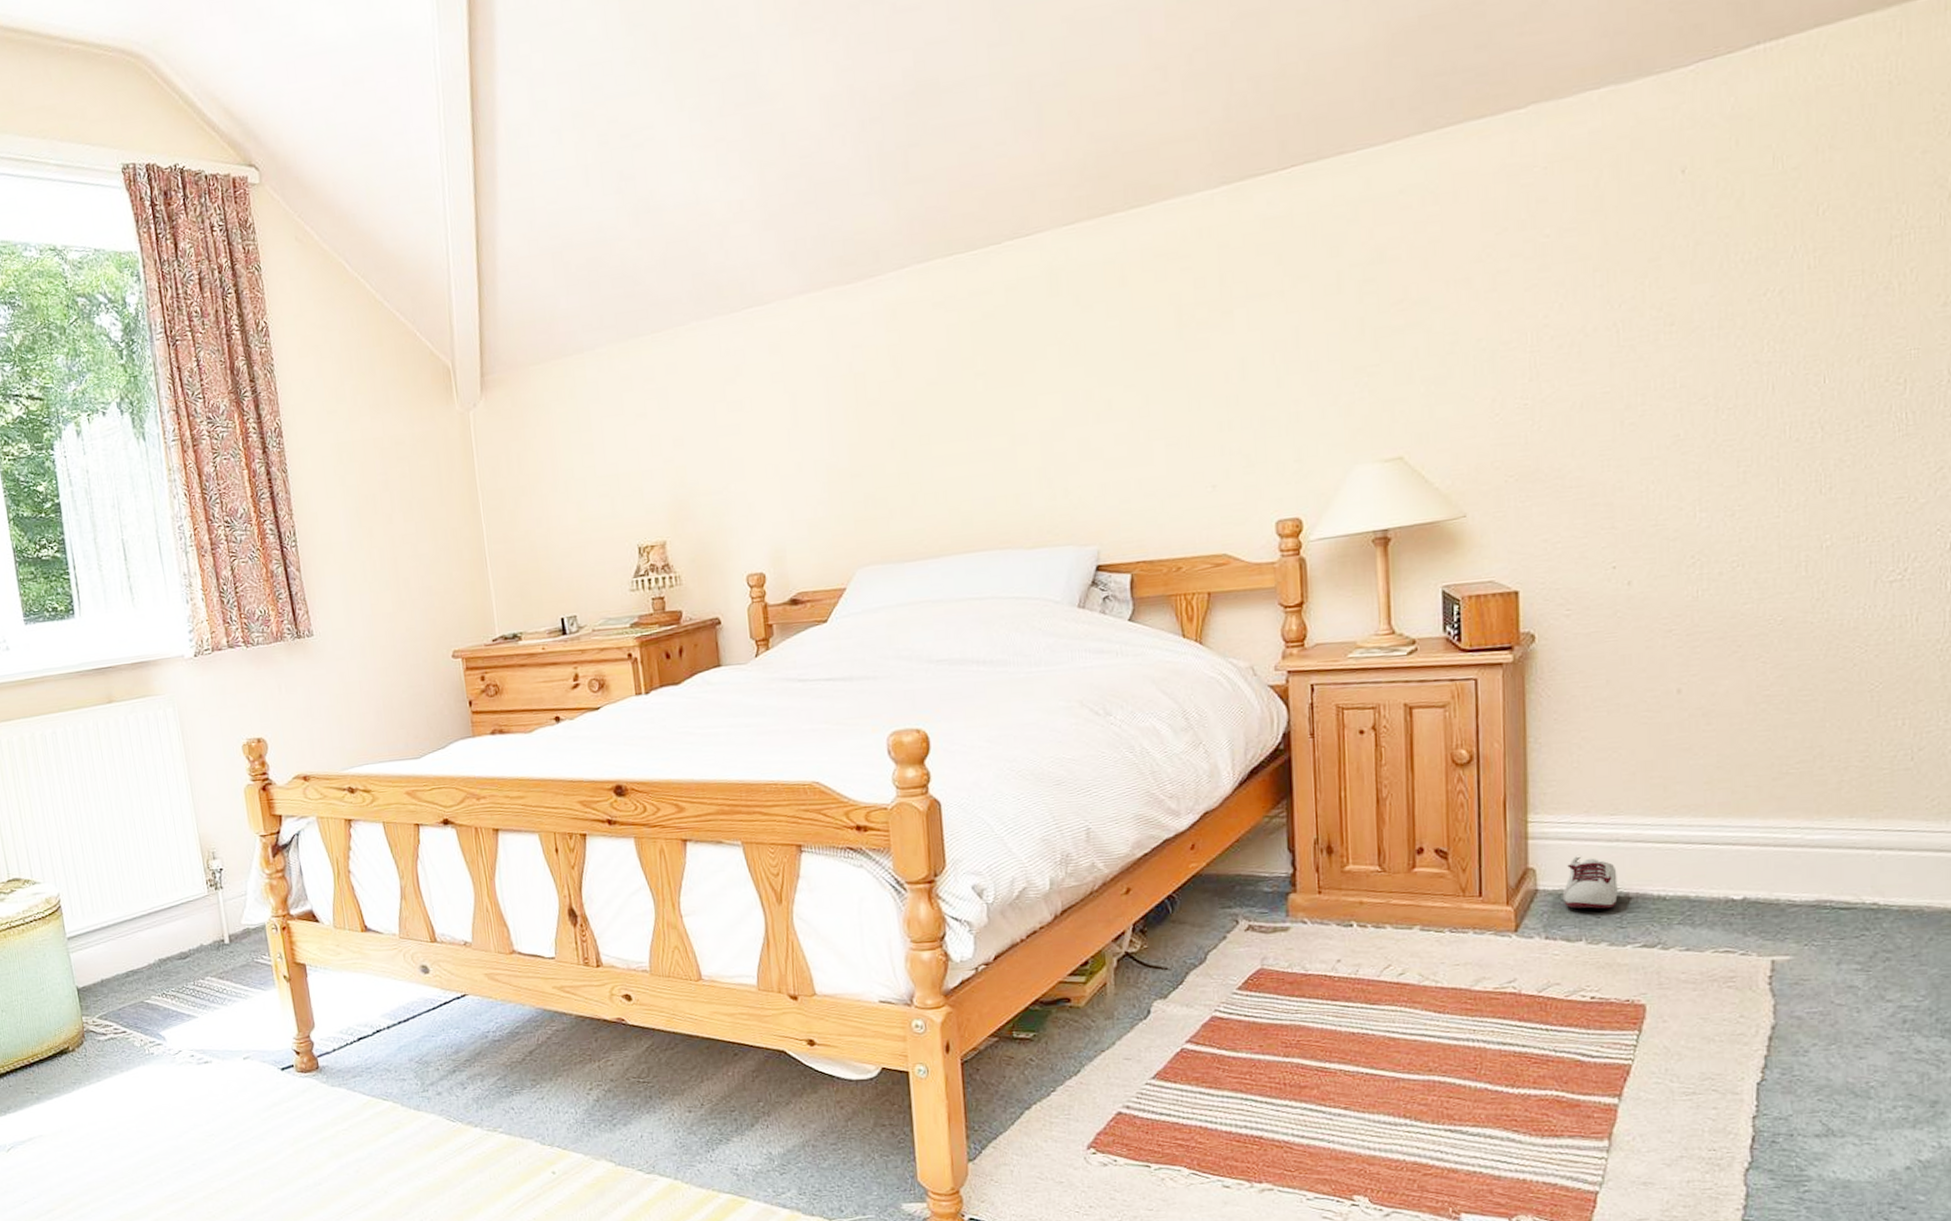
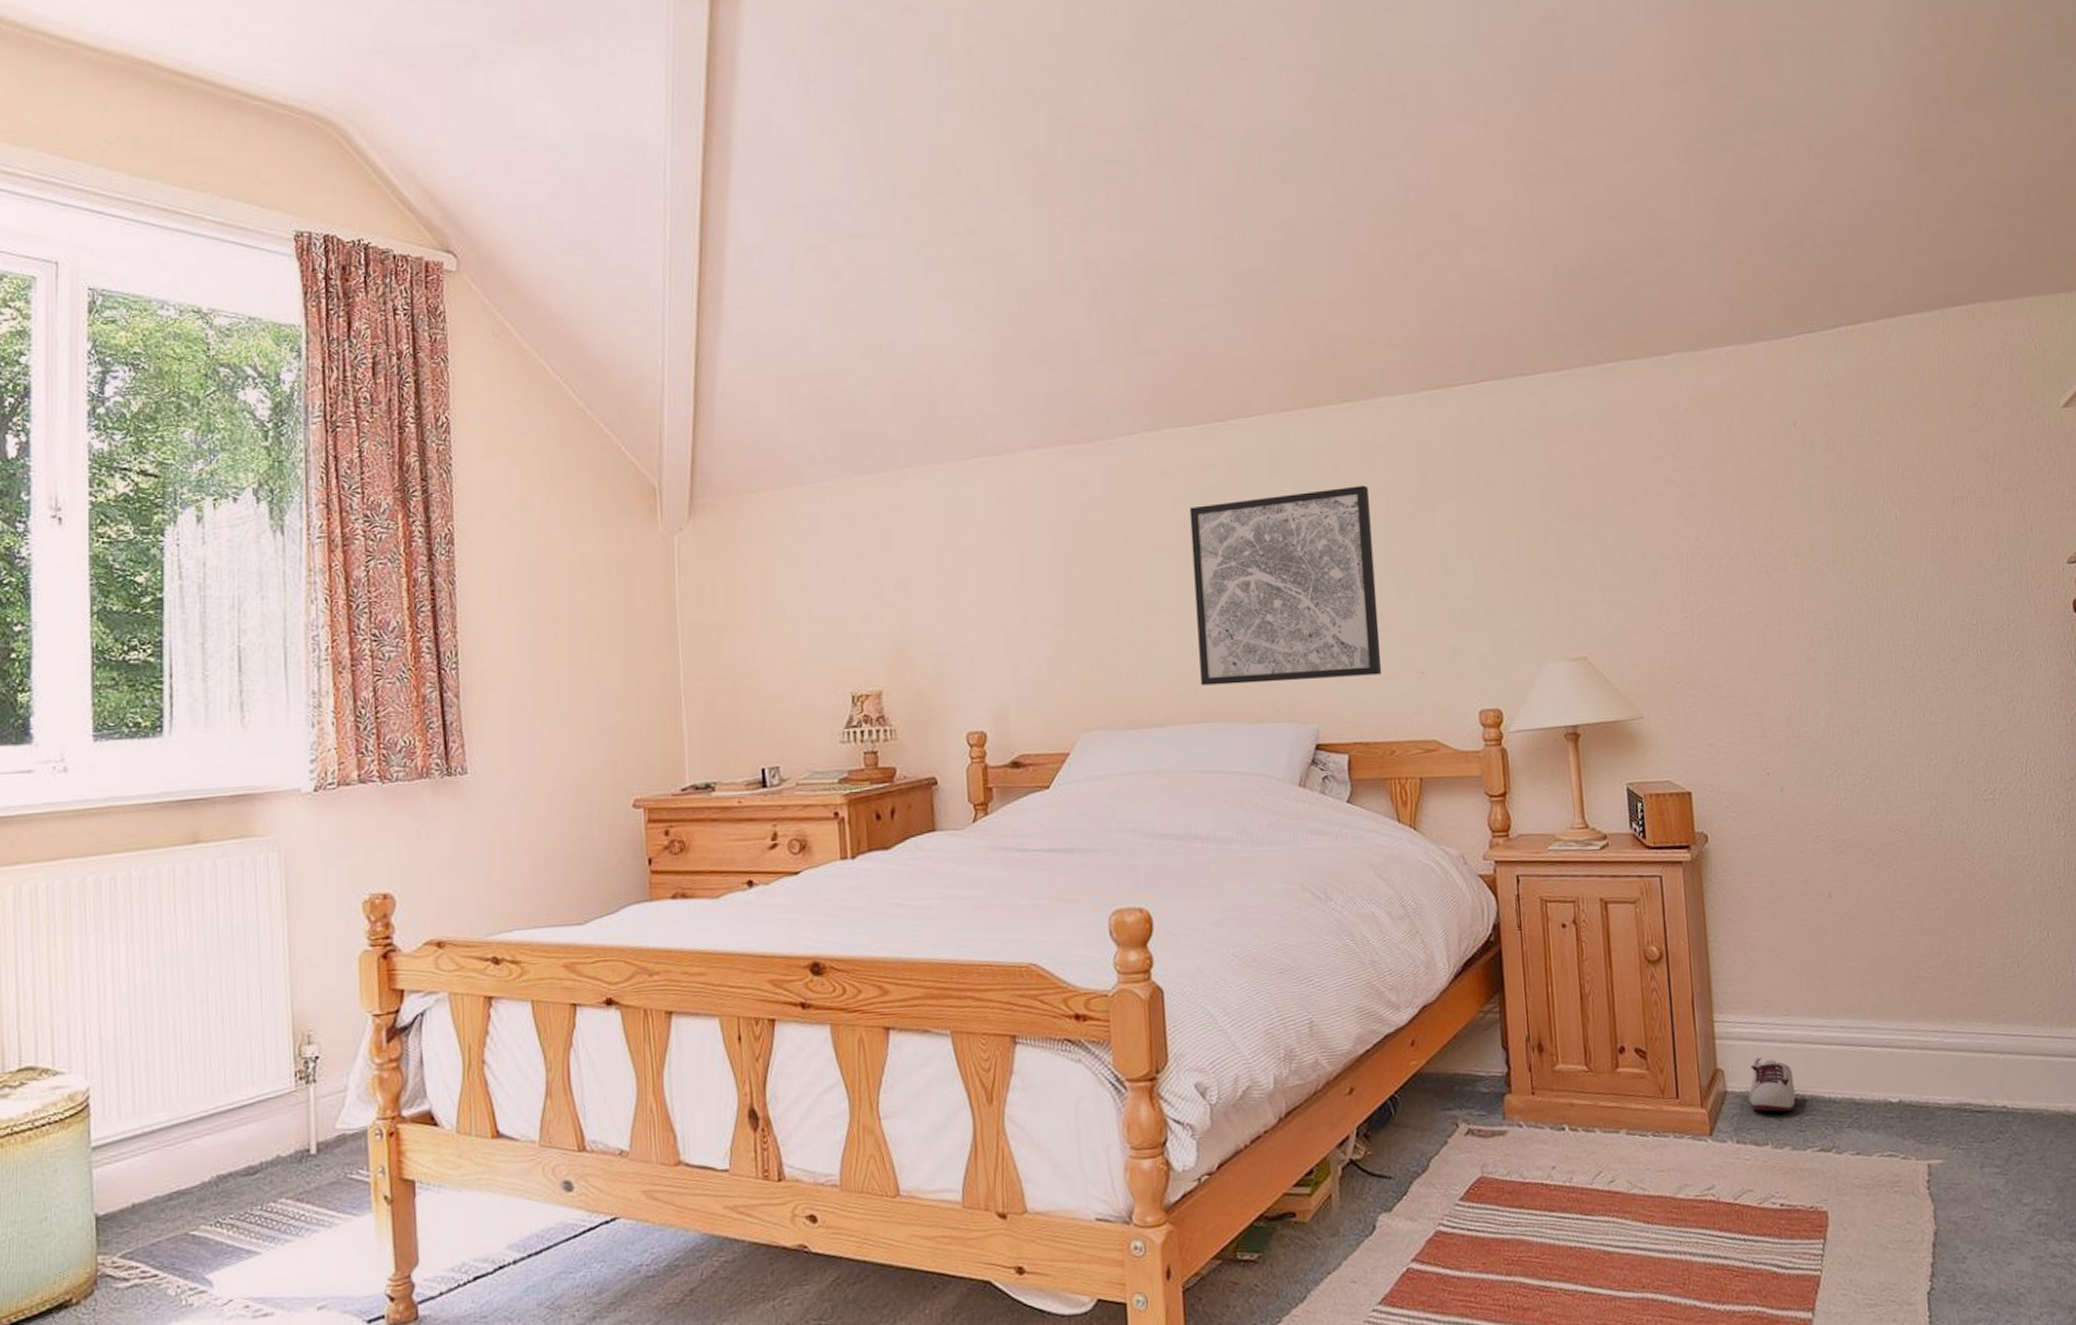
wall art: none [964,295,1169,516] -> present [1189,485,1382,686]

